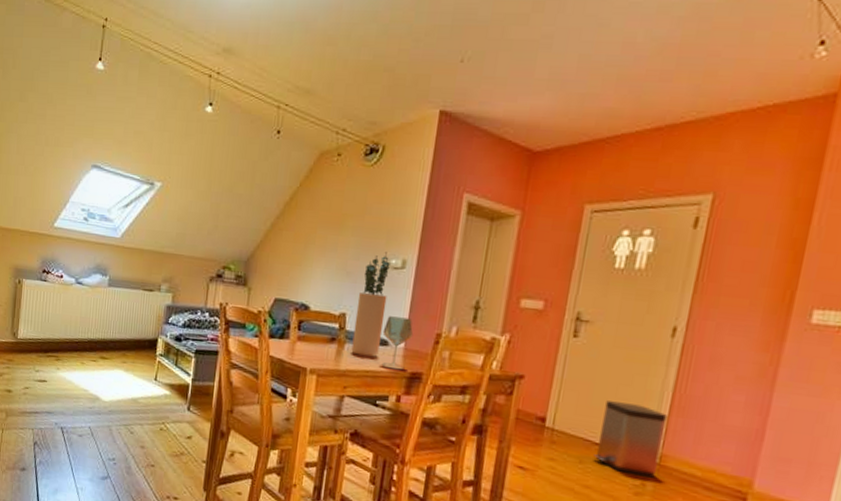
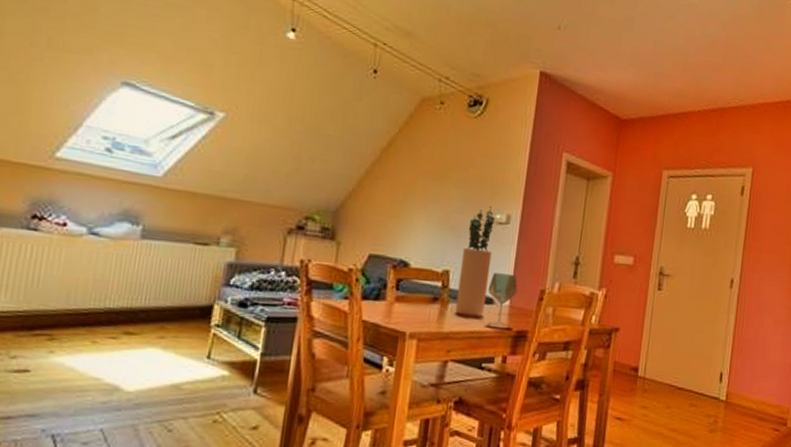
pedal bin: present [593,401,668,478] -> none [677,347,731,415]

